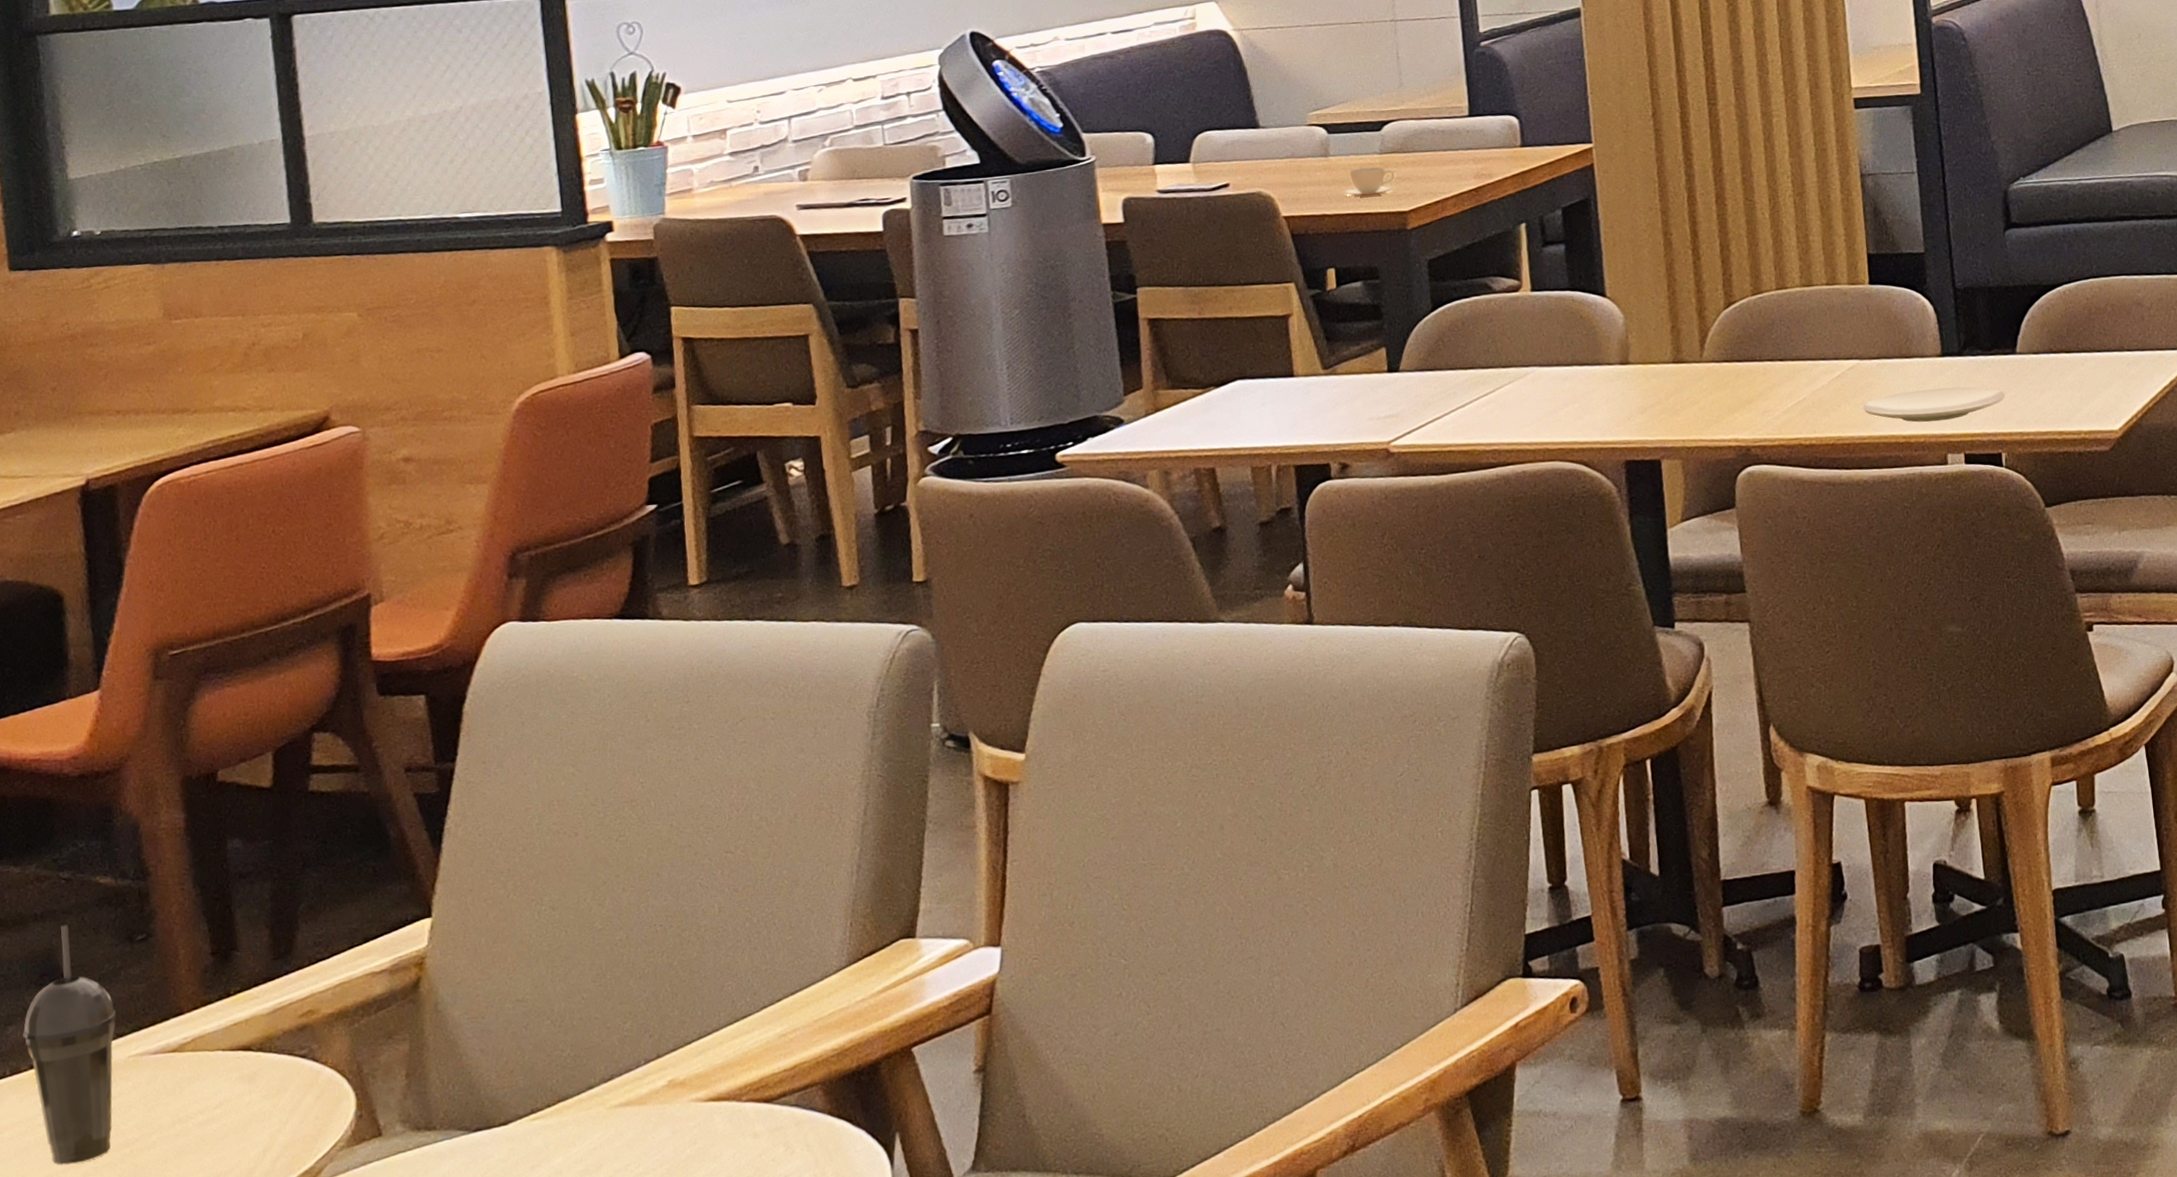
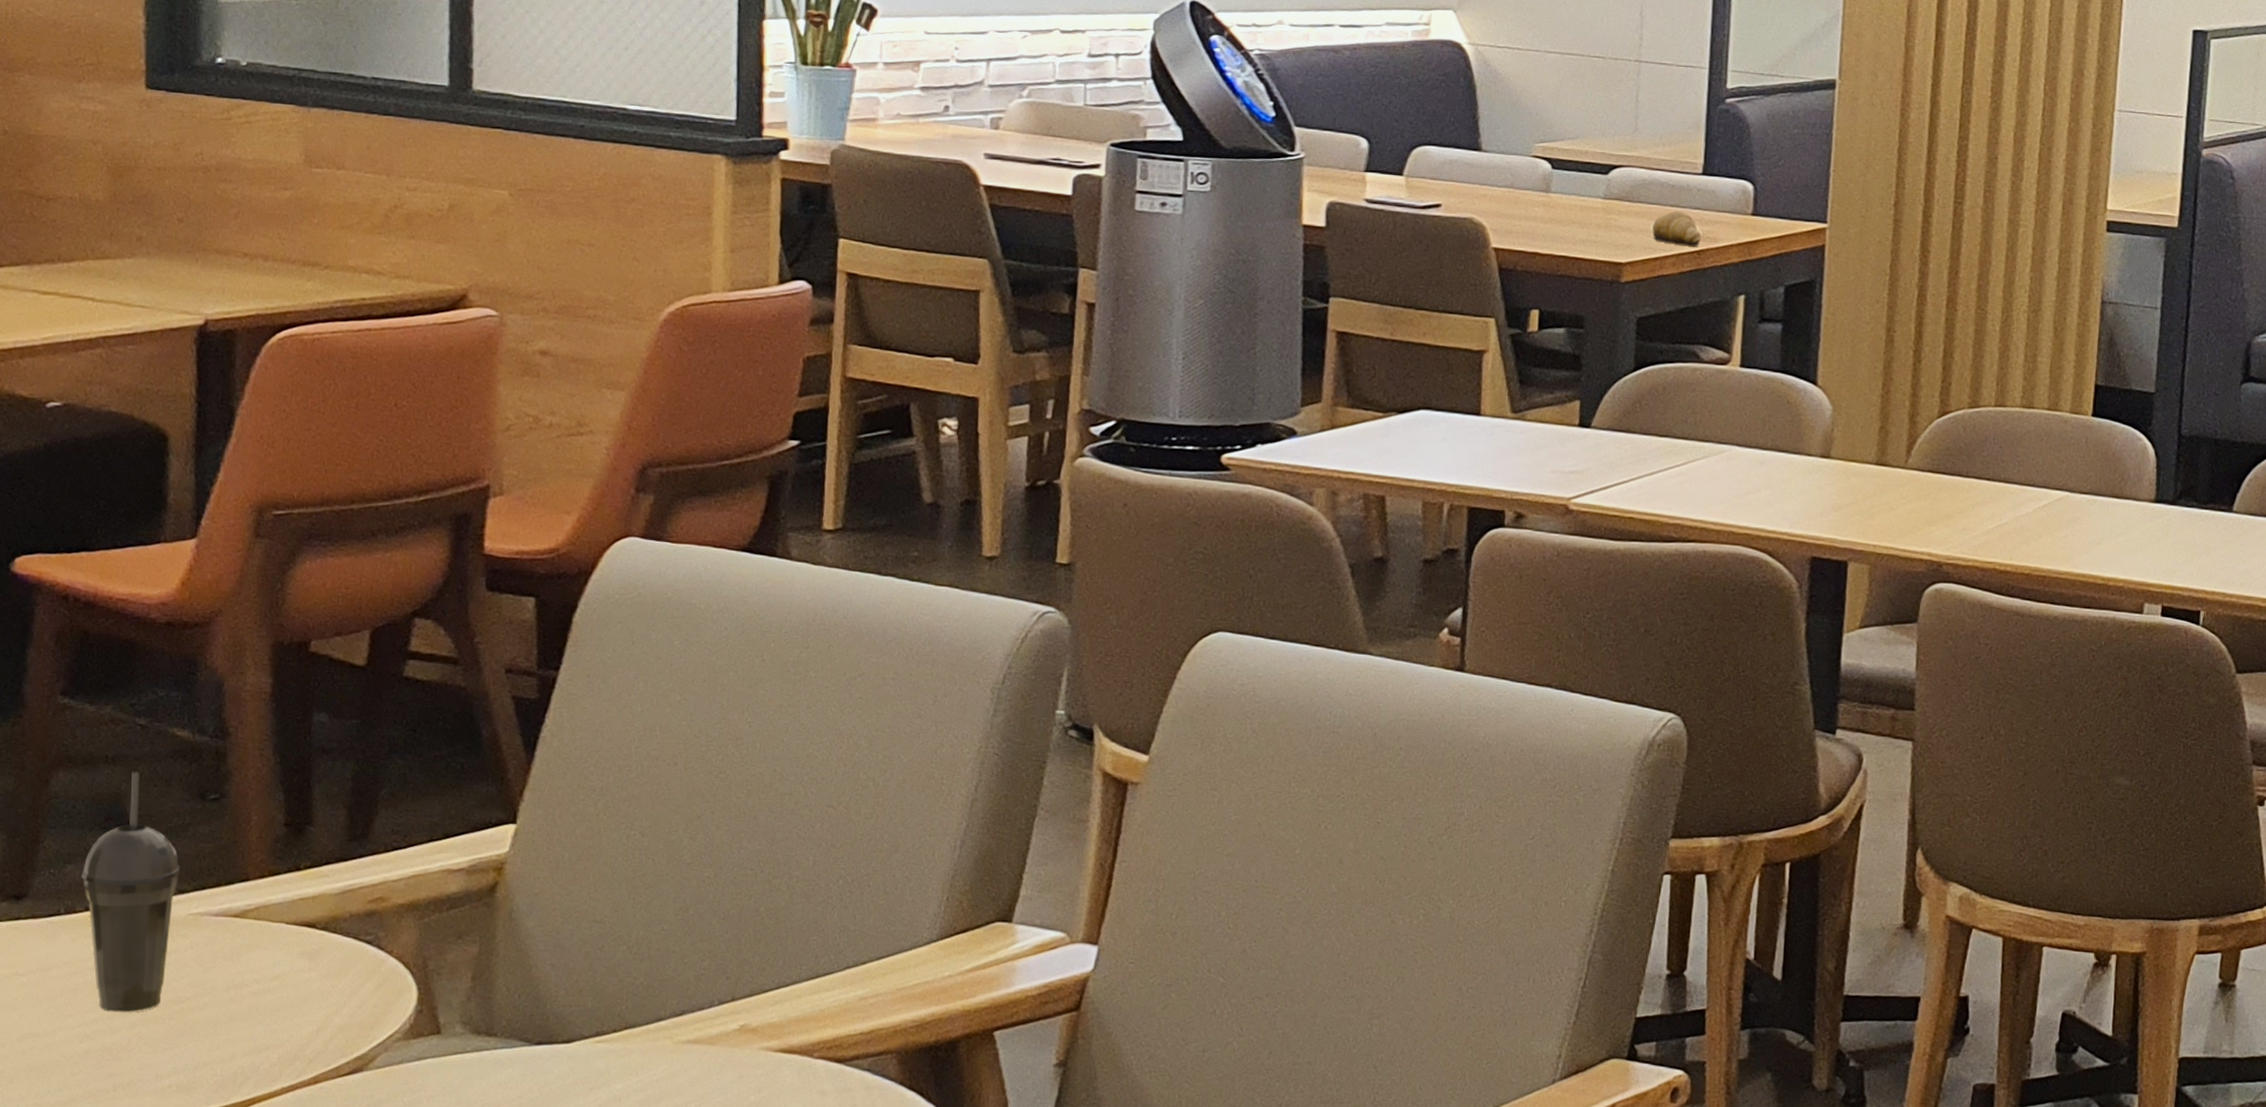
teacup: present [1343,166,1394,197] -> none [1559,210,1615,242]
crescent roll: none [1429,153,1477,186] -> present [1652,210,1701,247]
plate: present [1862,387,2005,422] -> none [2064,532,2214,569]

